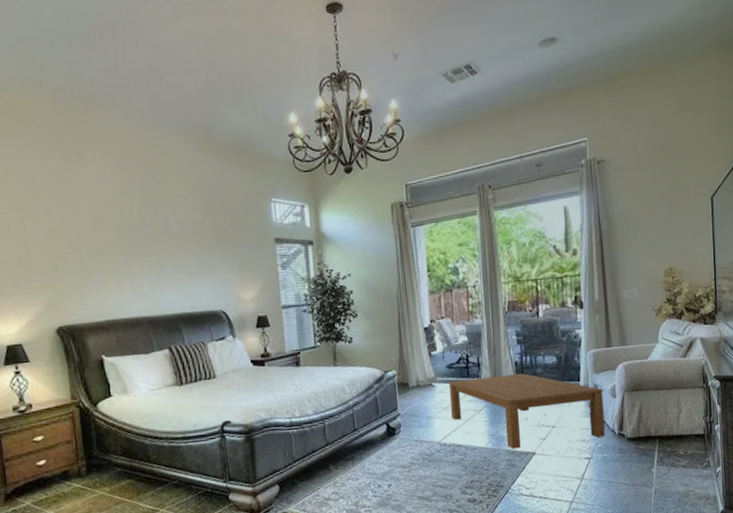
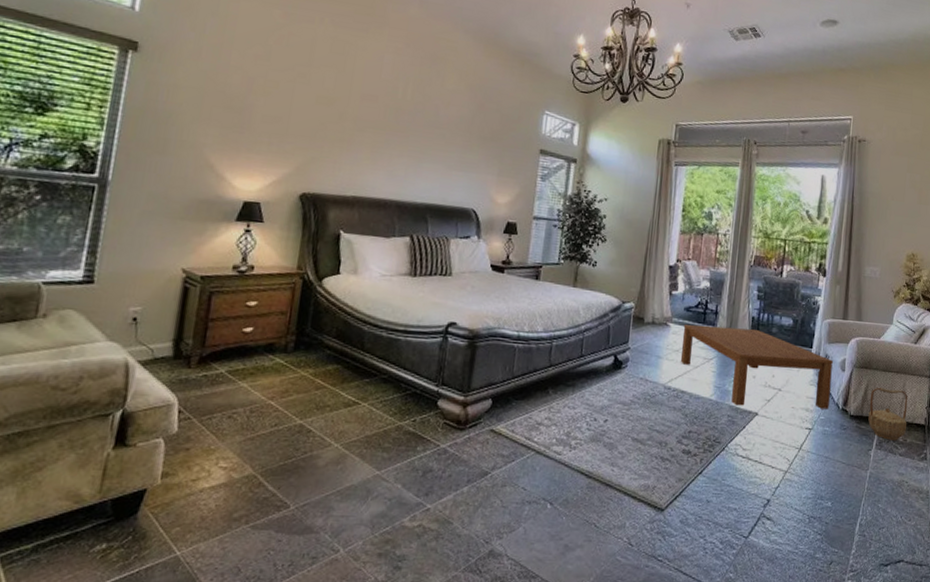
basket: none [645,405,686,455] -> present [868,387,908,441]

